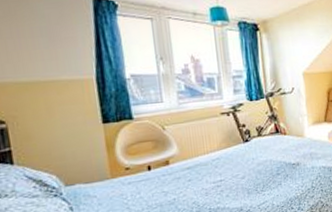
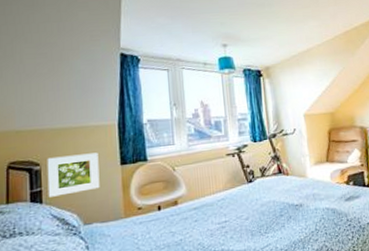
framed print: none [13,109,80,158] -> present [47,152,100,198]

